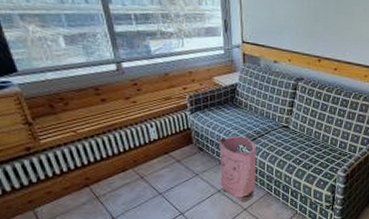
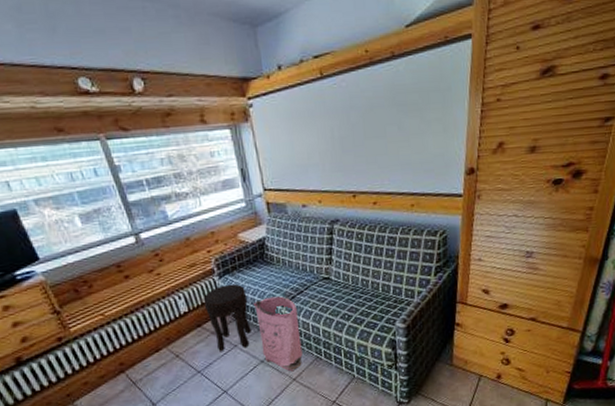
side table: none [173,120,214,179] -> present [203,283,251,352]

